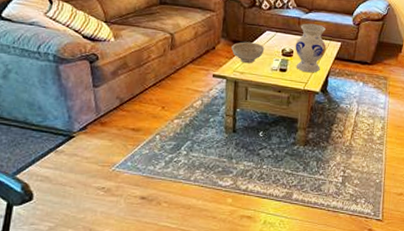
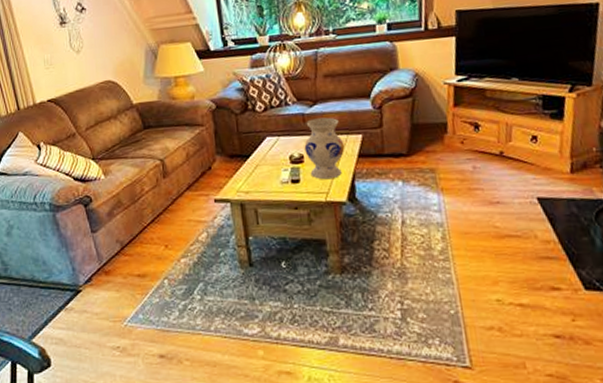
decorative bowl: present [231,42,265,64] -> none [230,153,269,180]

